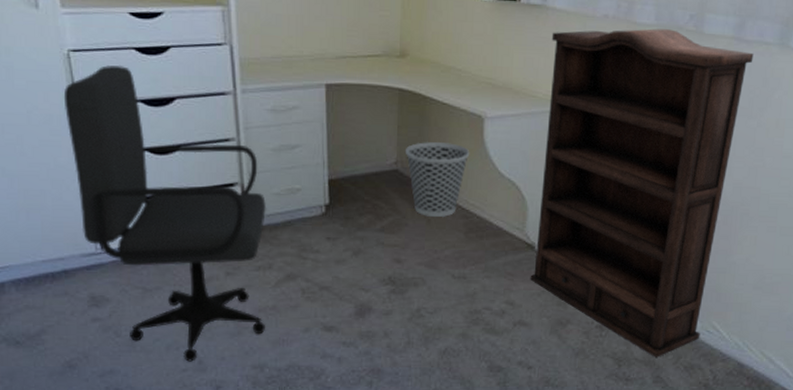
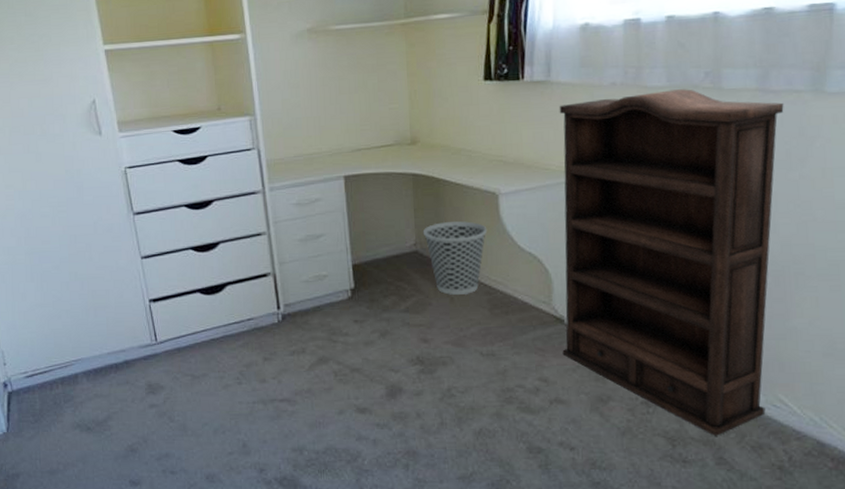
office chair: present [63,64,267,362] -> none [122,176,302,445]

